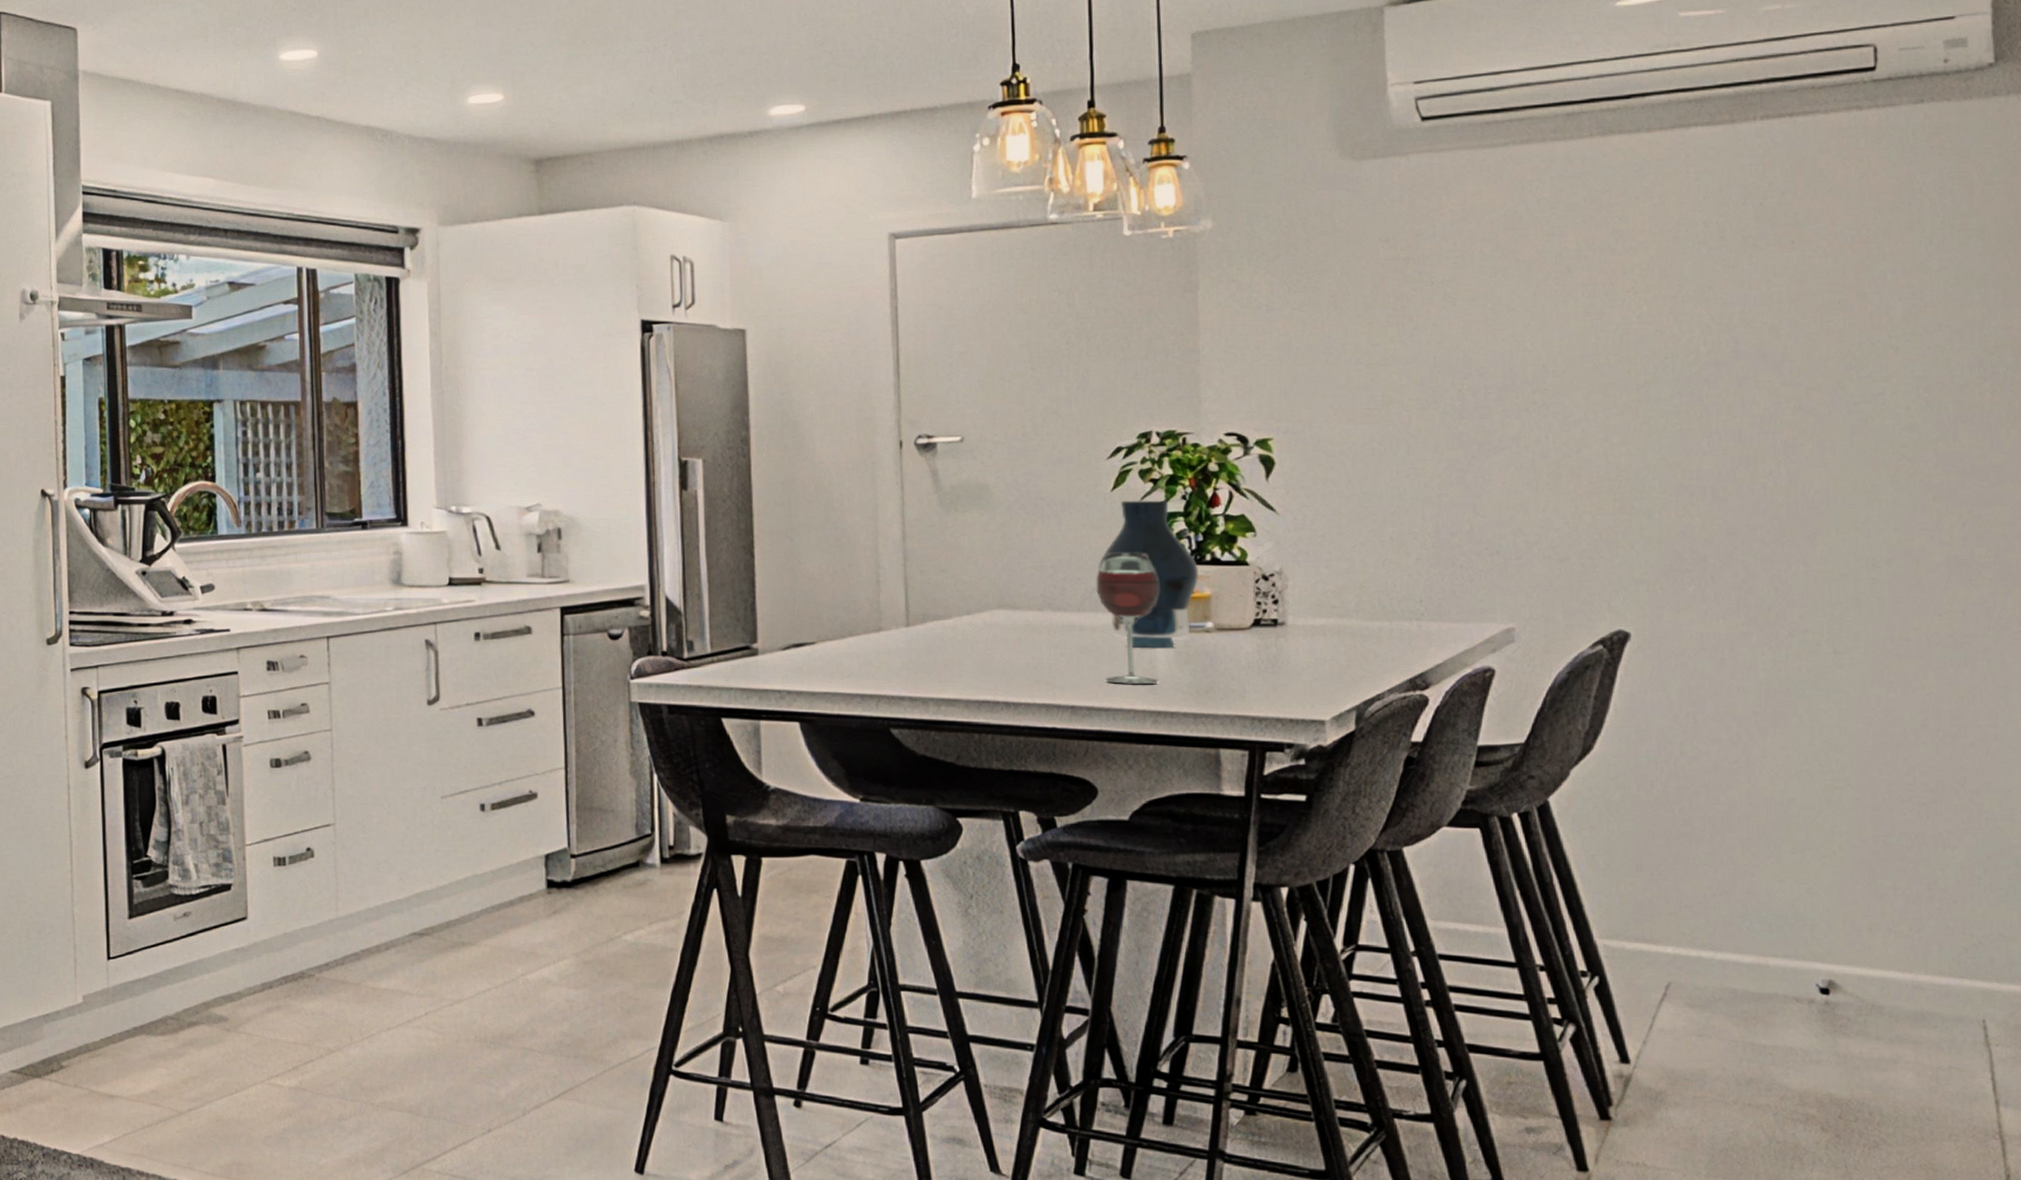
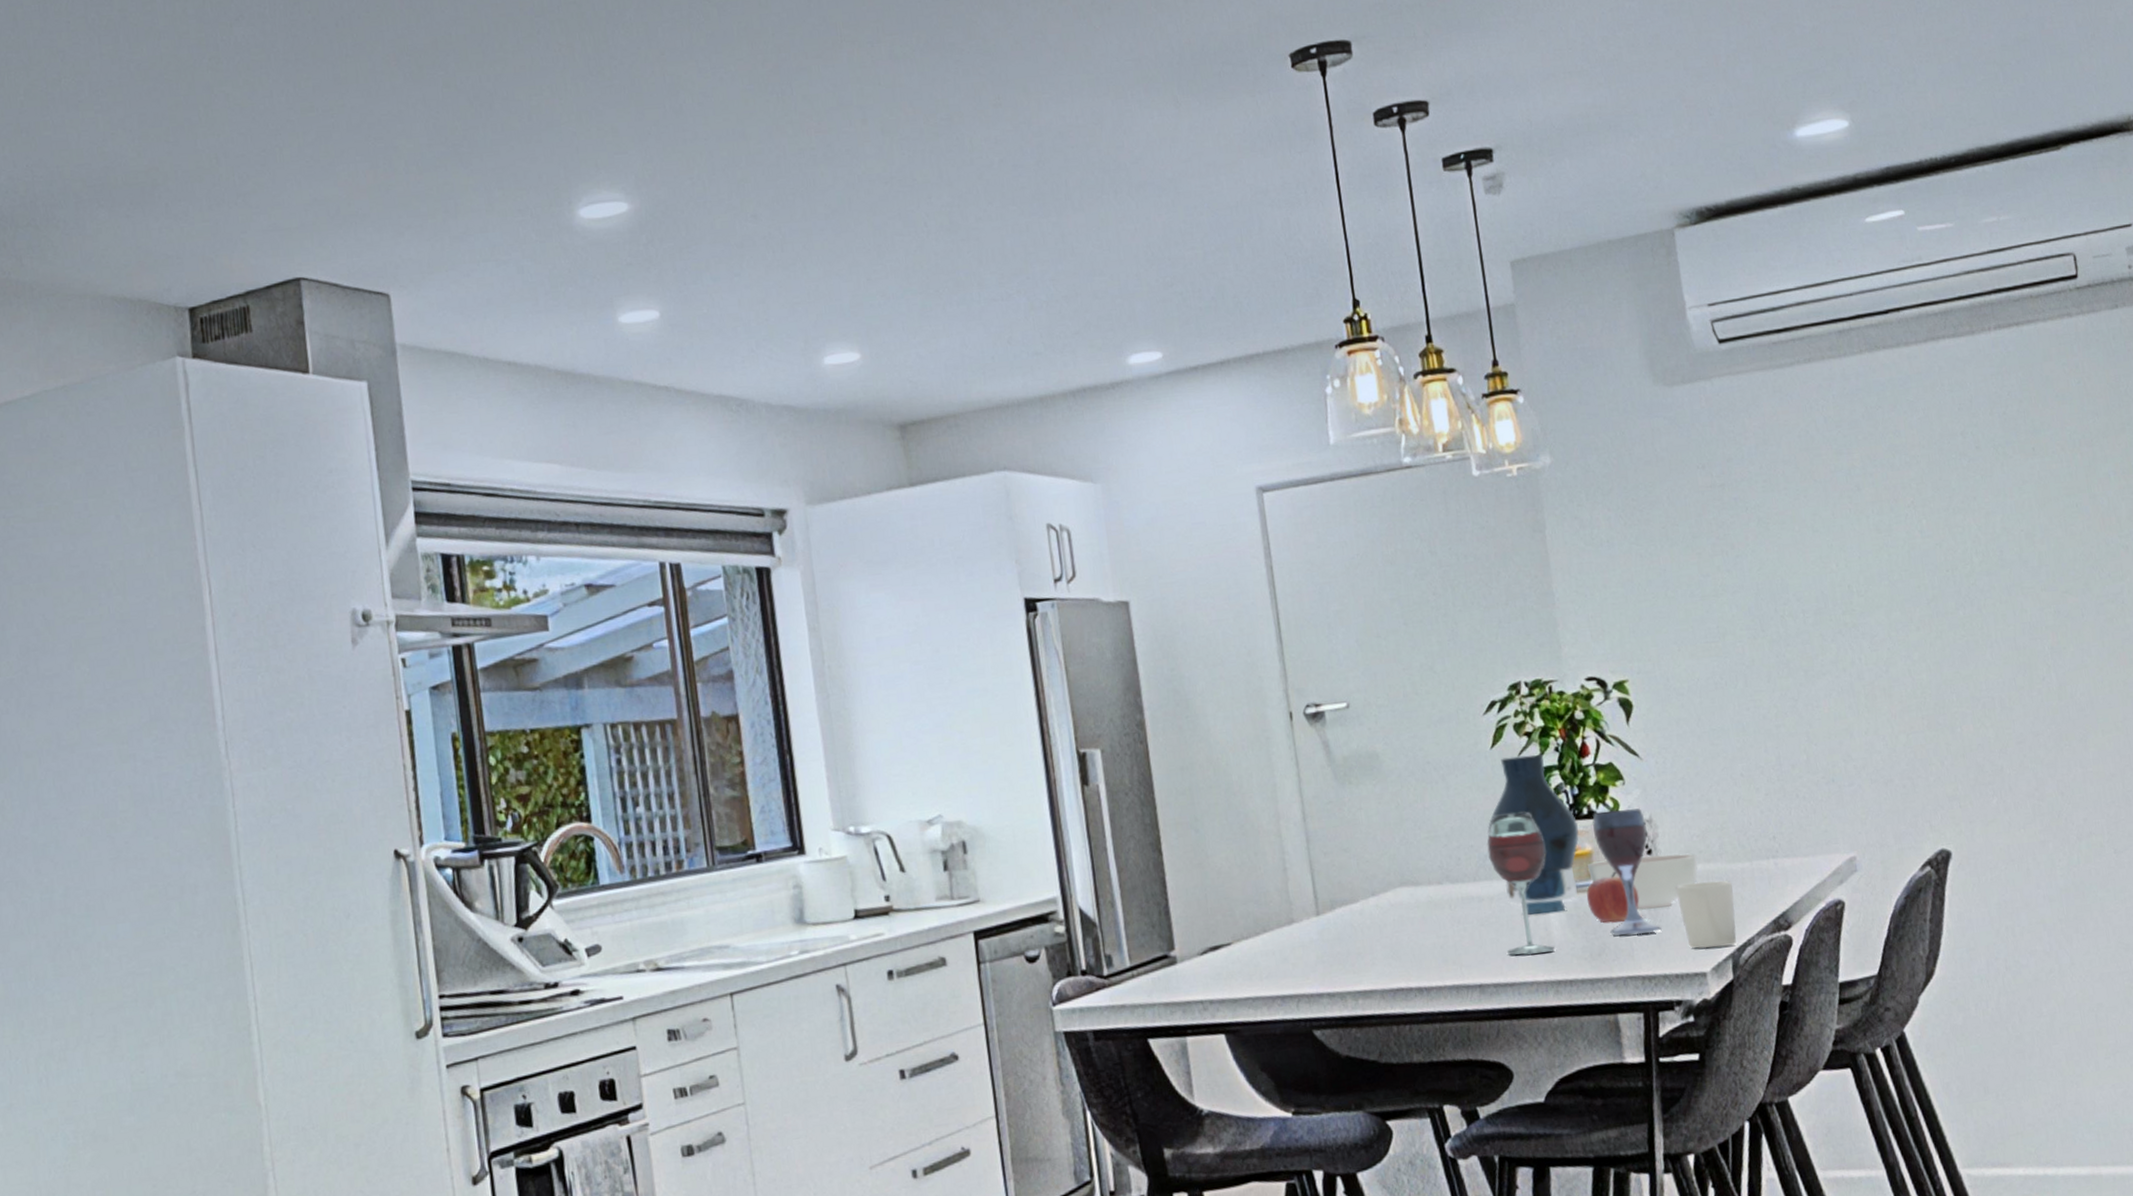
fruit: none [1199,616,1258,664] -> present [1586,871,1640,923]
bowl: none [1203,605,1329,655] -> present [1587,853,1698,910]
cup: none [1214,559,1280,678] -> present [1592,808,1662,935]
mug: none [1300,635,1367,699] -> present [1675,880,1737,949]

